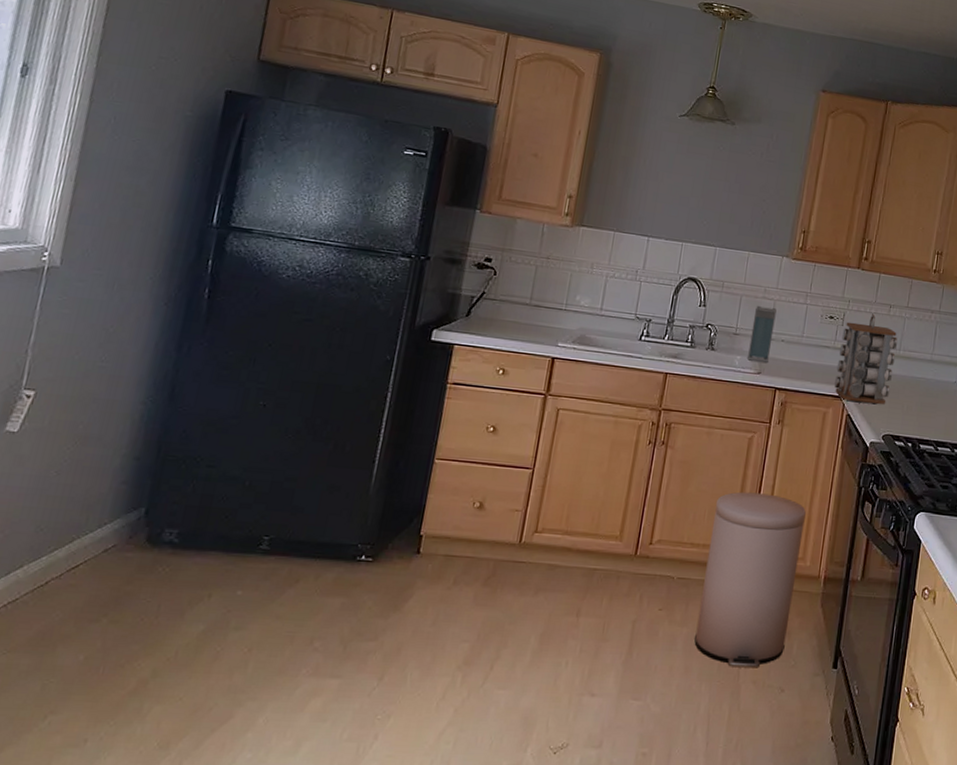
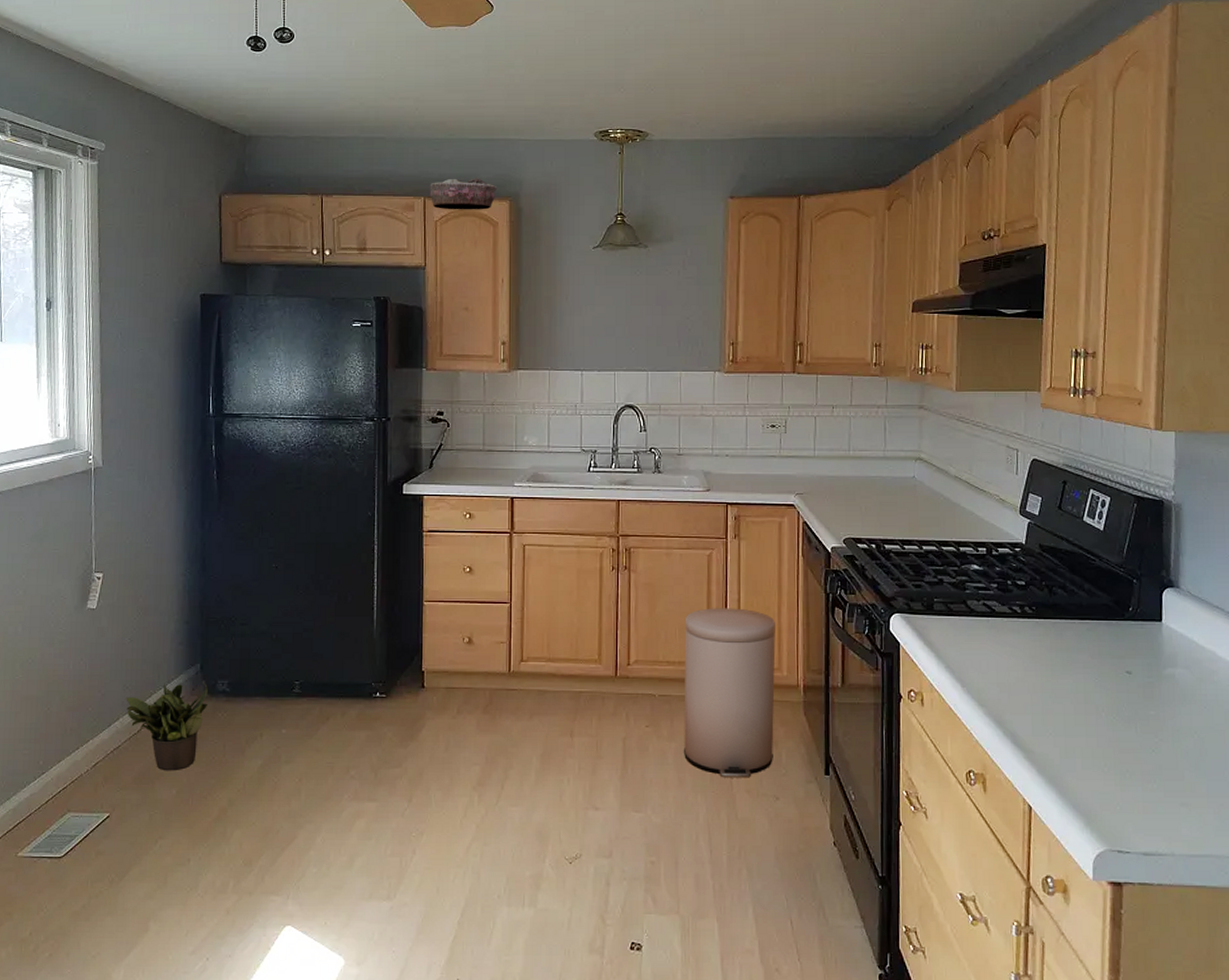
potted plant: none [34,527,151,633] -> present [126,681,208,771]
decorative basket: none [514,19,590,58] -> present [430,178,498,210]
soap dispenser: present [747,305,777,363] -> none [694,423,717,479]
spice rack: present [834,314,897,405] -> none [786,418,846,509]

